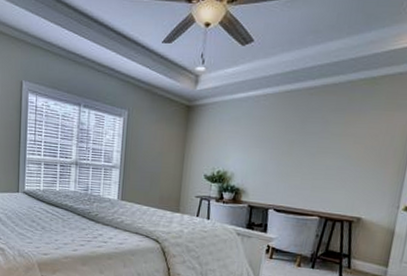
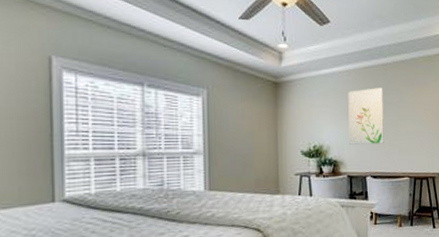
wall art: none [255,114,304,177] -> present [348,87,384,145]

